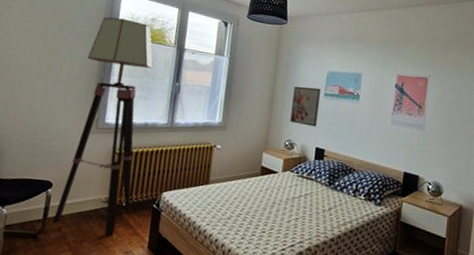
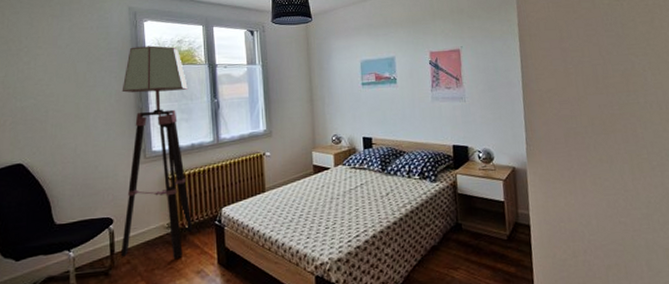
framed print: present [290,86,320,127] -> none [331,79,359,118]

